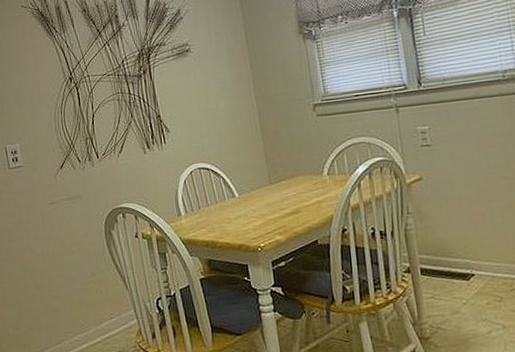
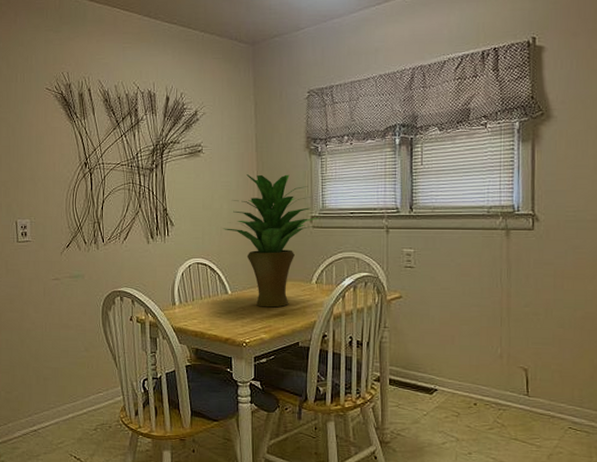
potted plant: none [221,63,322,207] -> present [223,174,319,308]

